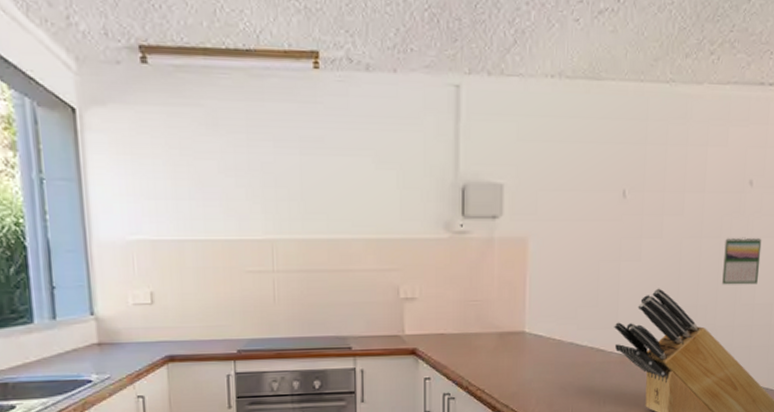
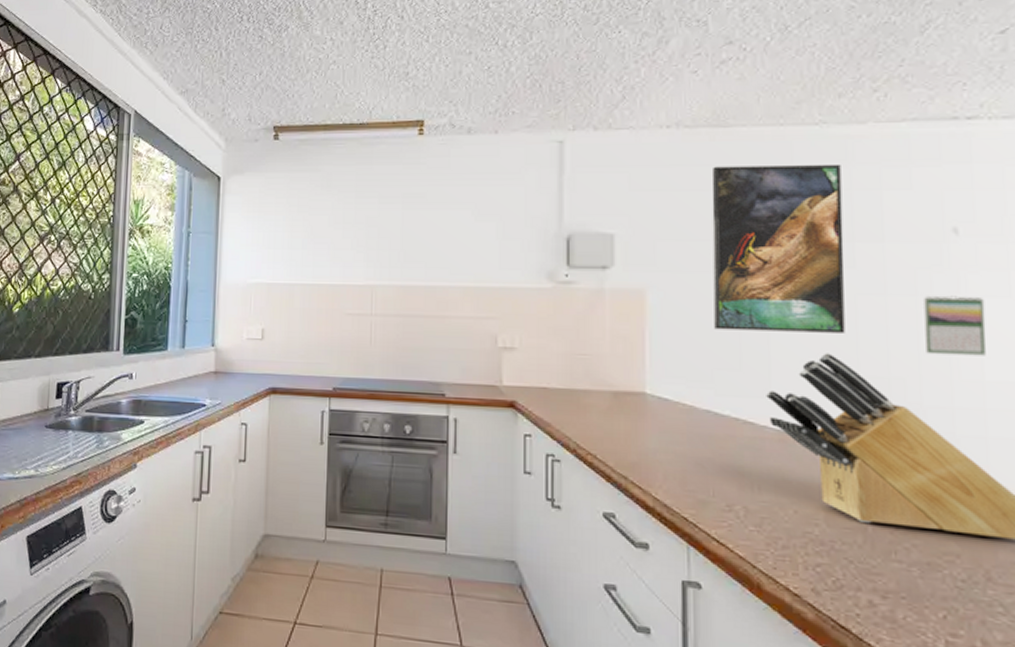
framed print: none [580,119,682,272] -> present [712,163,845,333]

